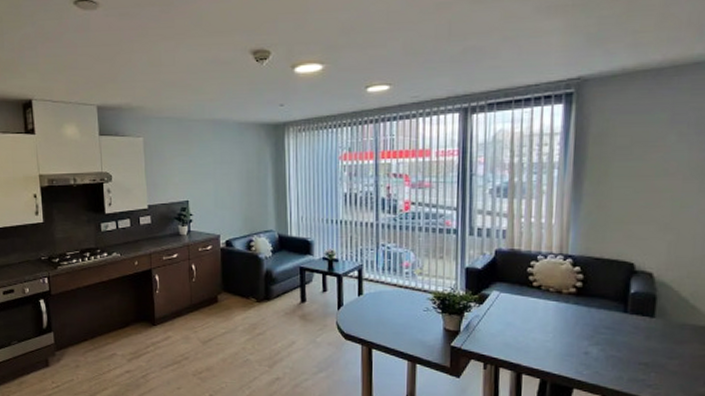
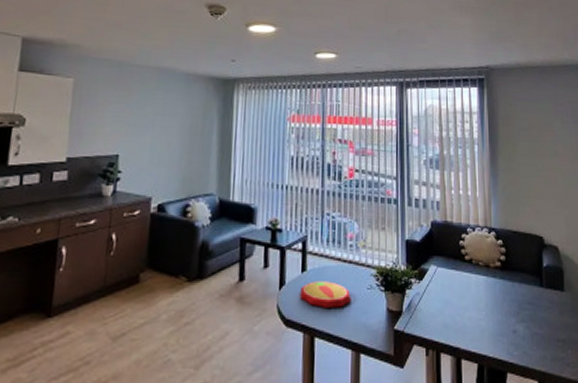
plate: none [358,303,407,326] -> present [300,281,351,308]

